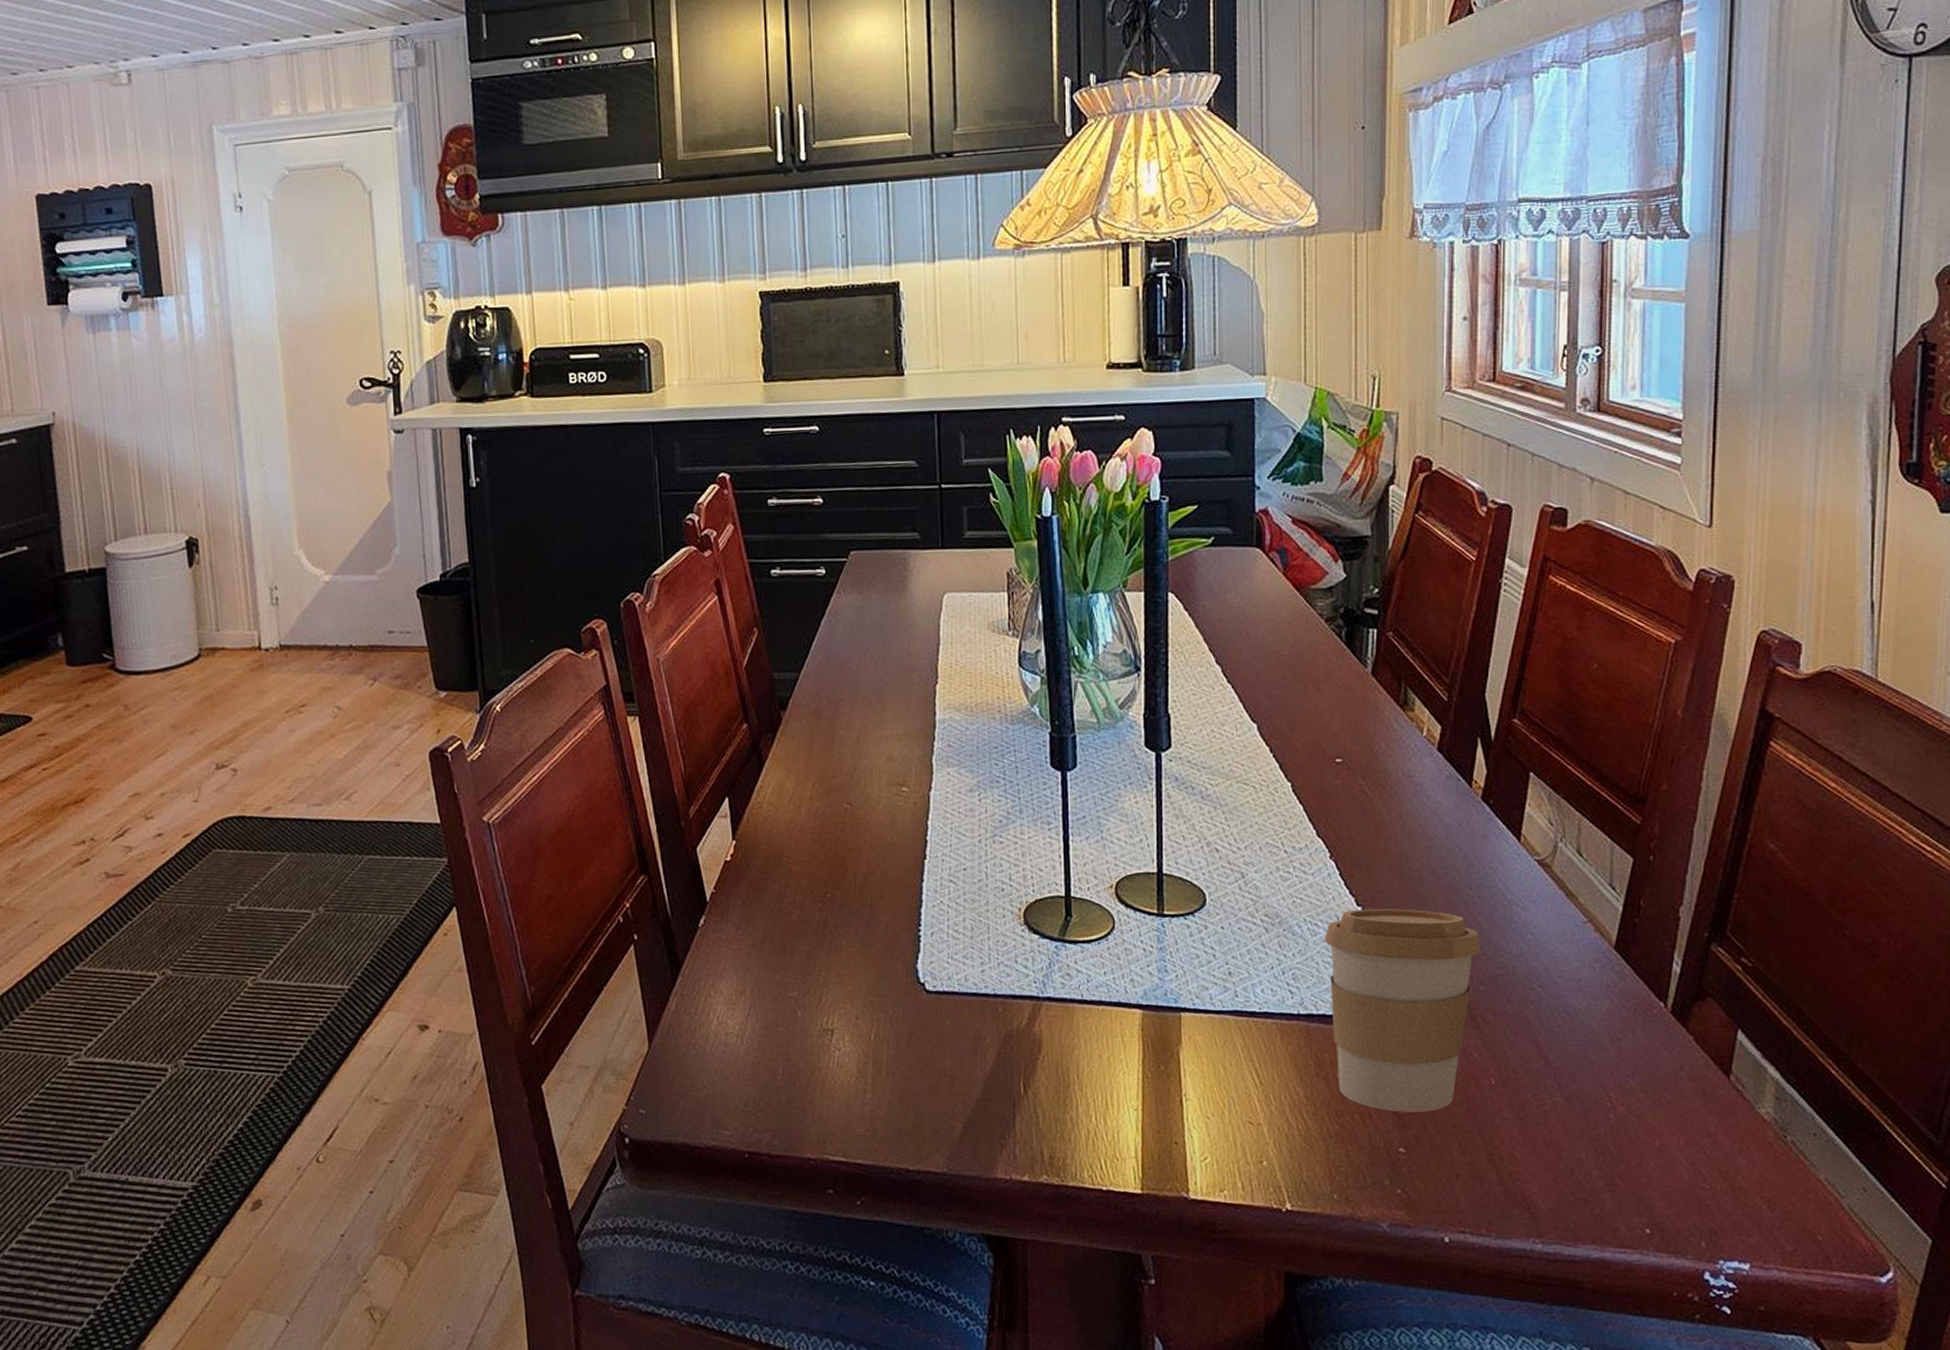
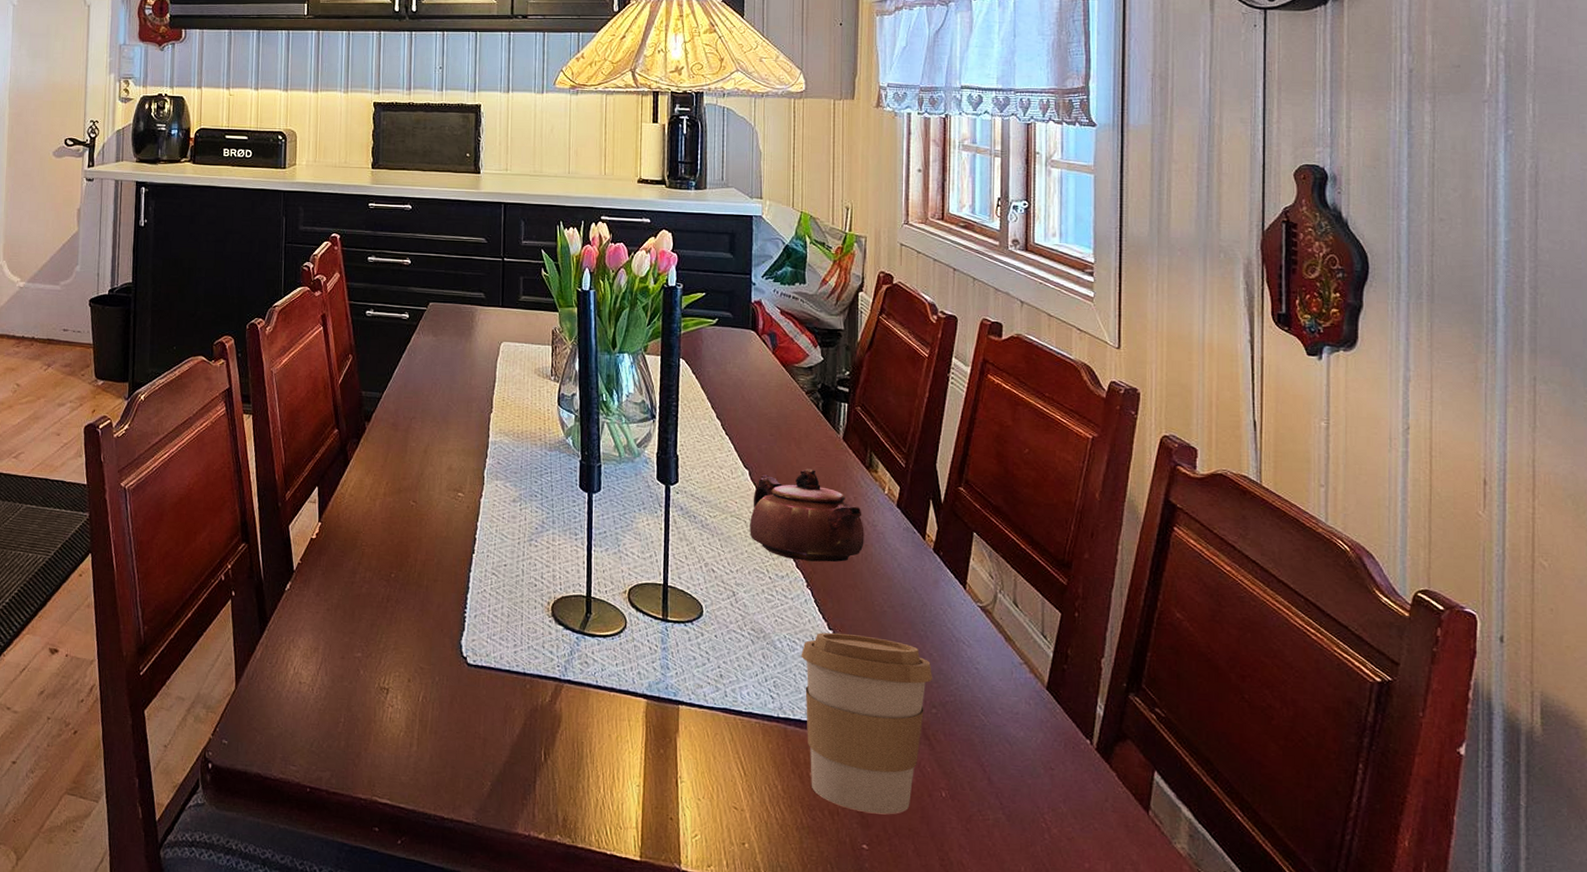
teapot: none [1260,714,1399,827] -> present [750,468,864,562]

